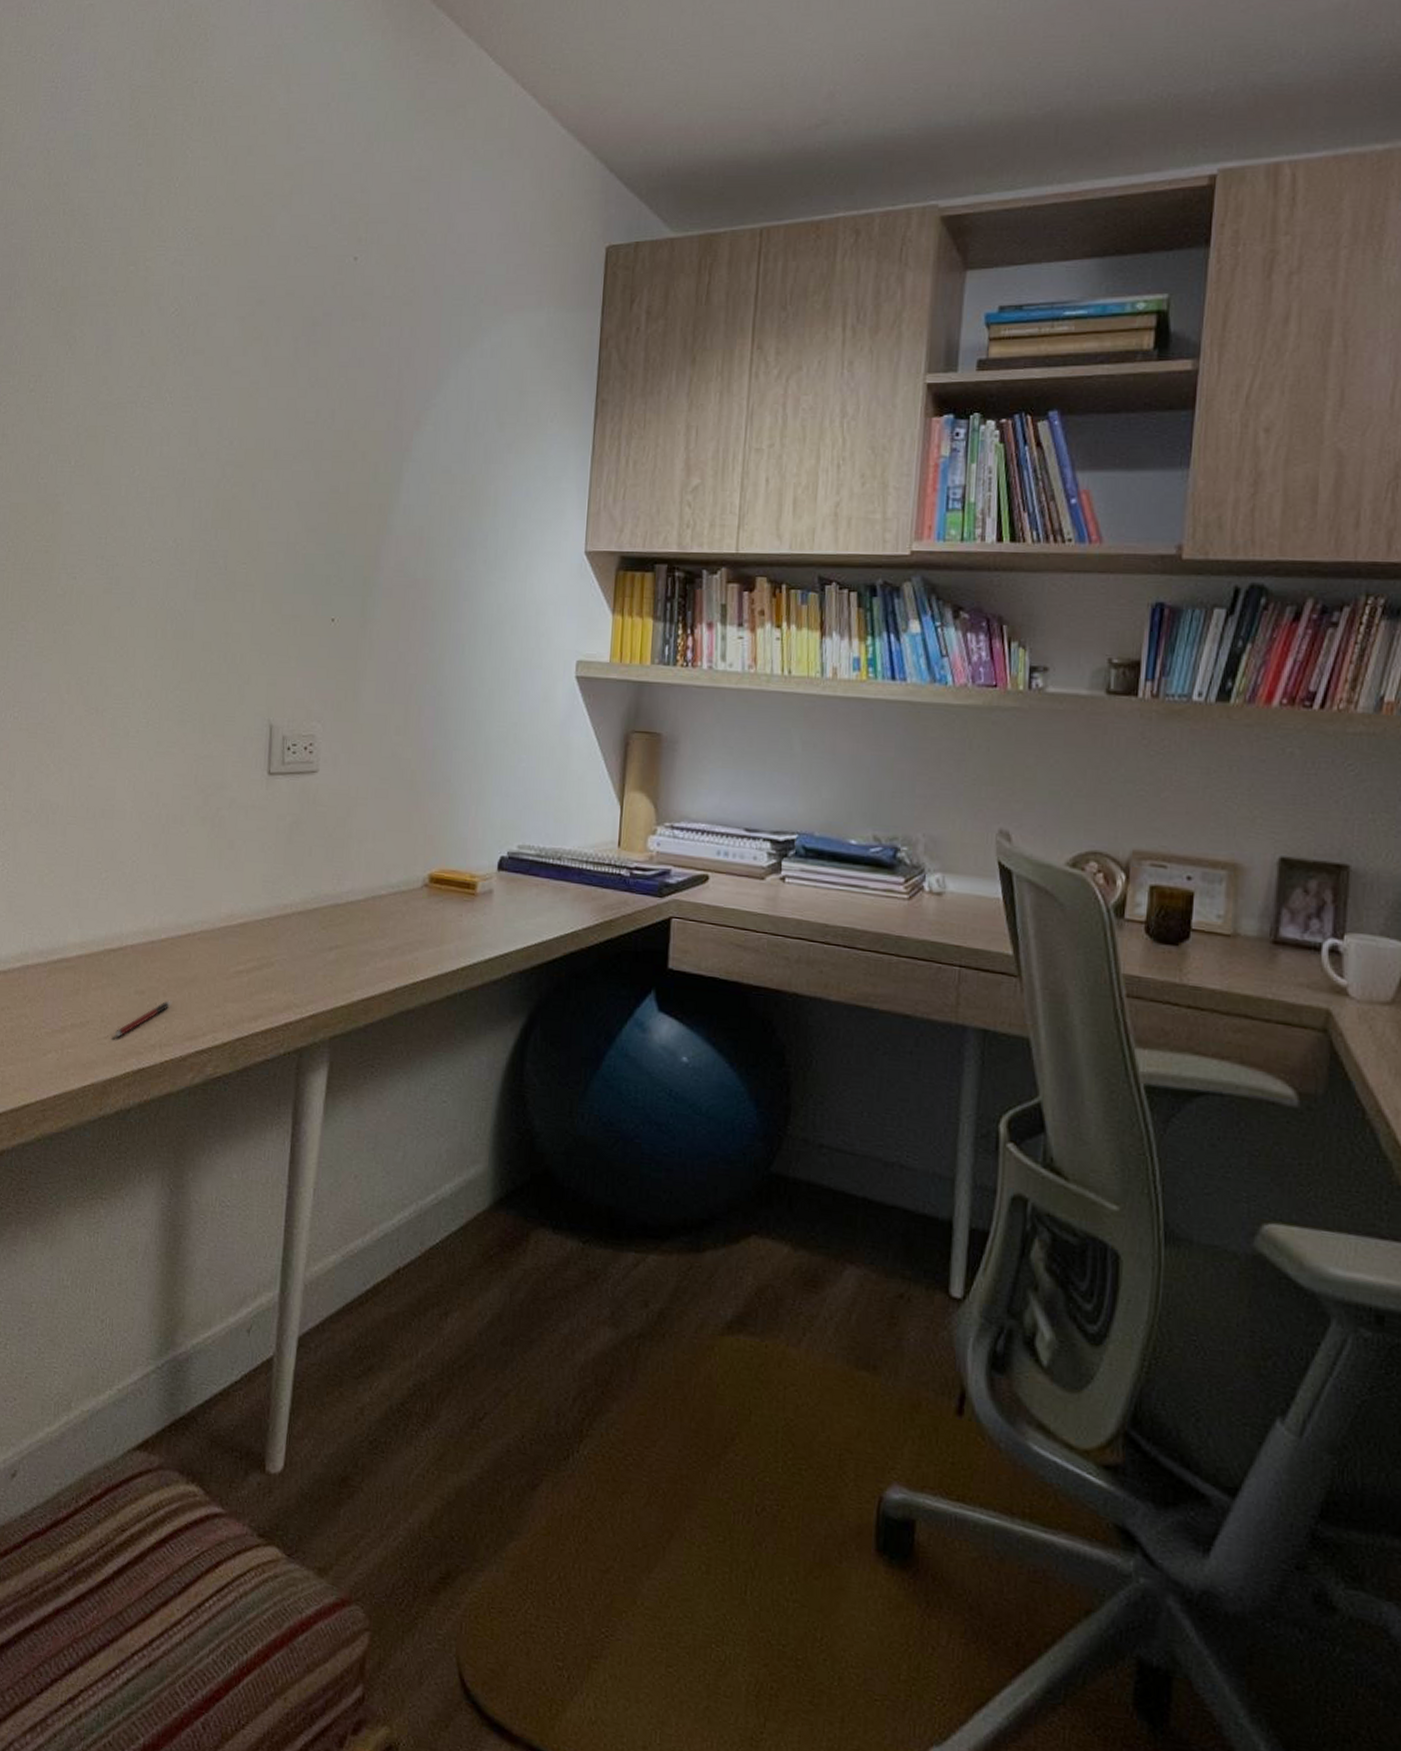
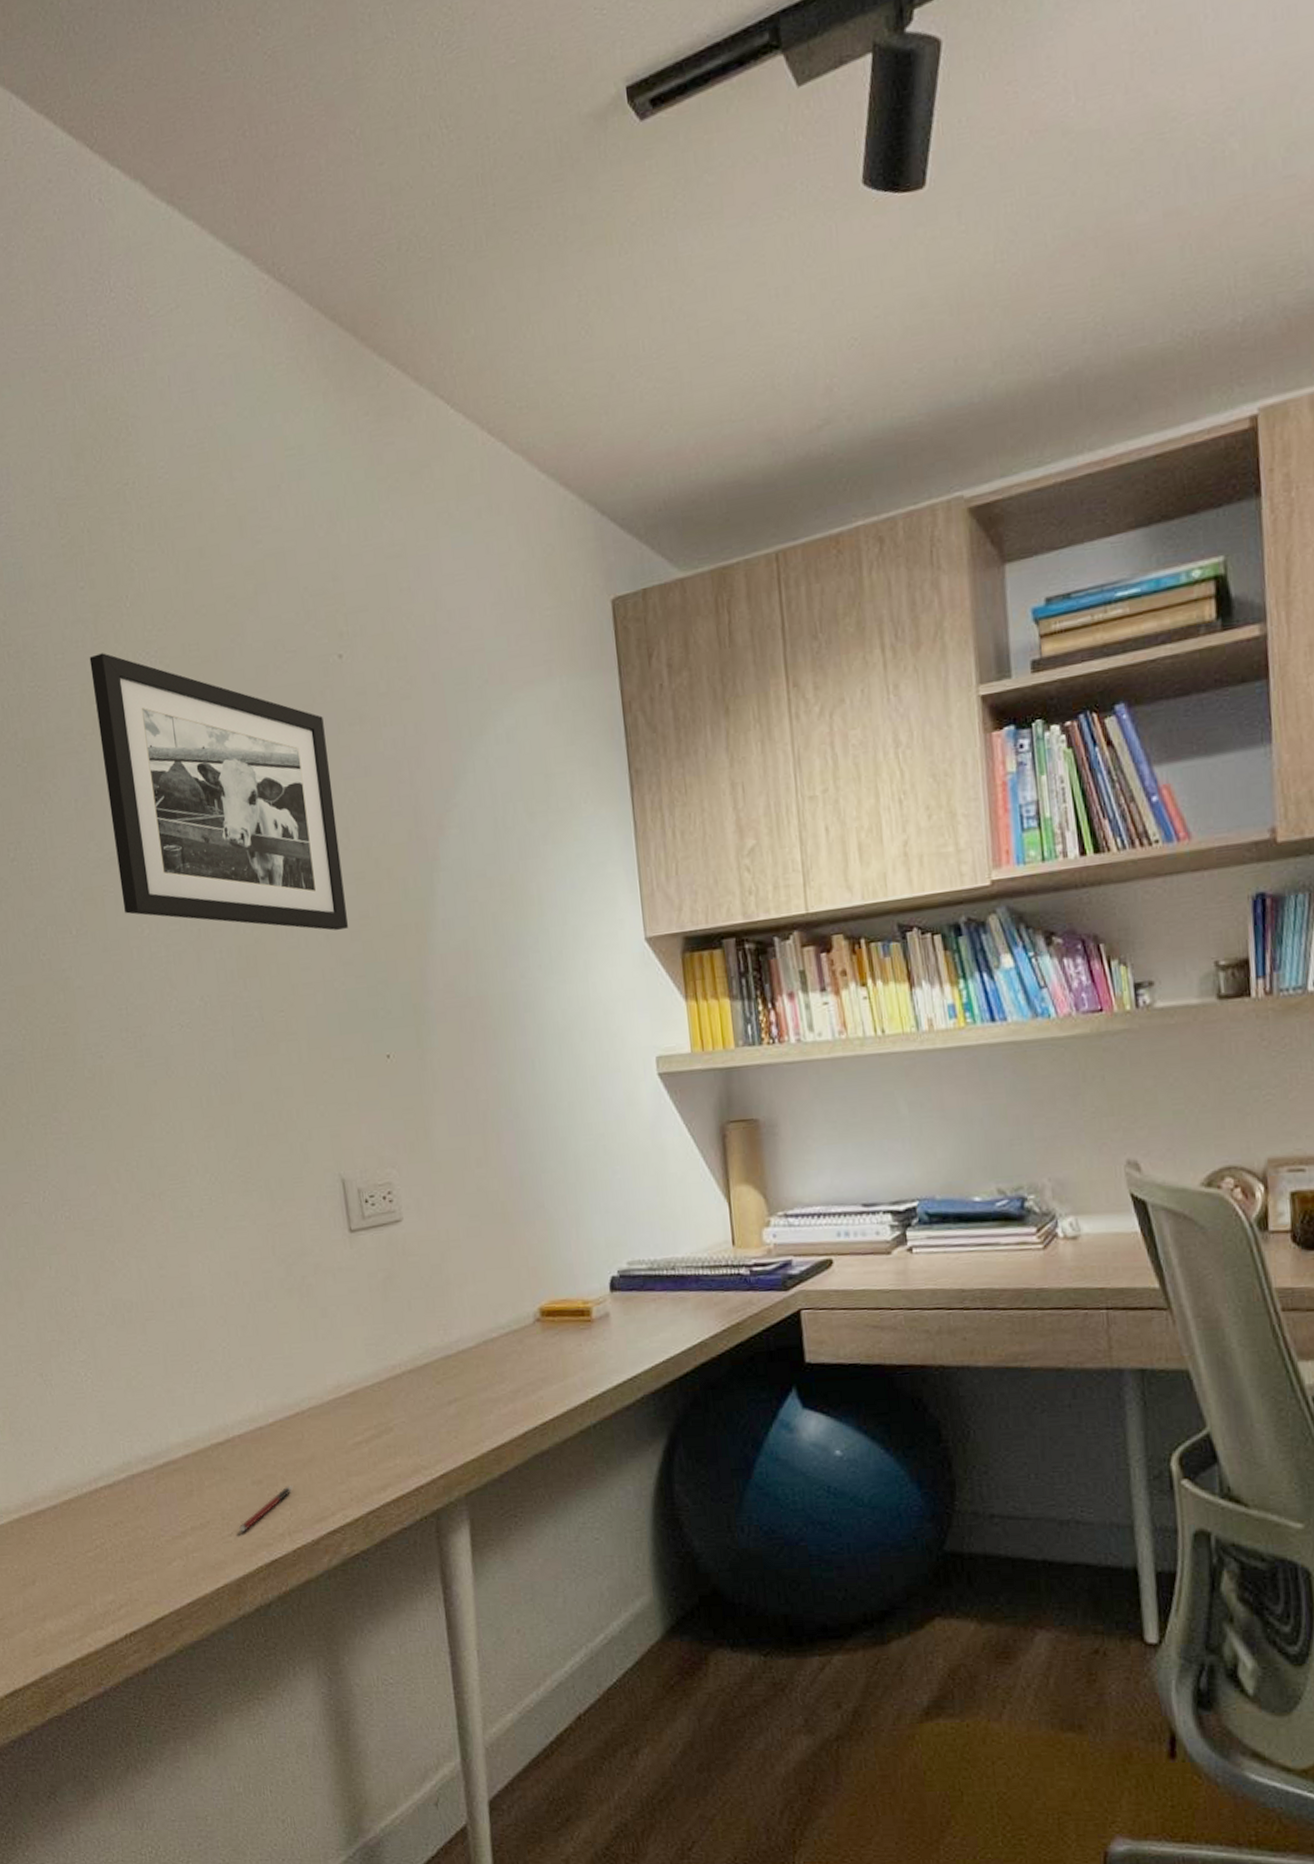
picture frame: none [121,223,330,500] -> present [89,653,348,931]

